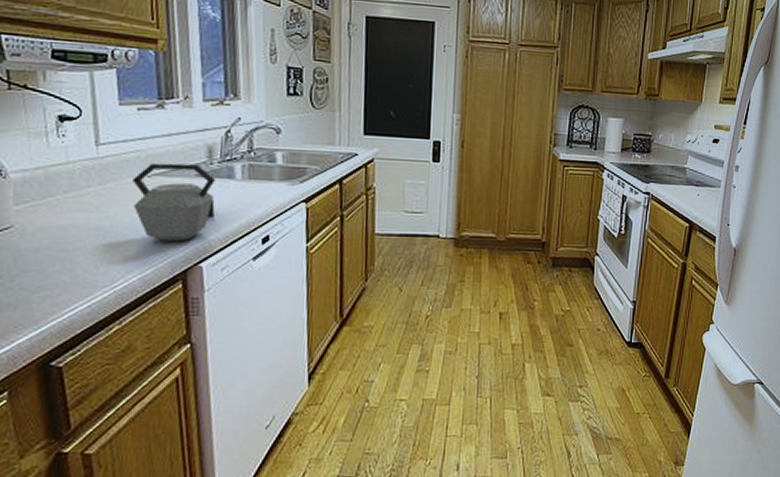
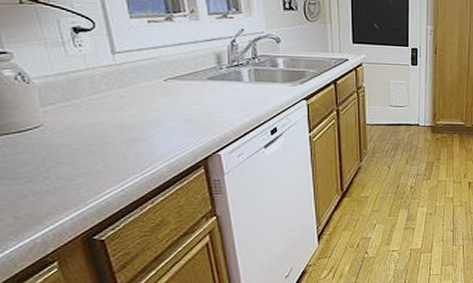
kettle: present [132,162,215,242] -> none [149,68,227,135]

